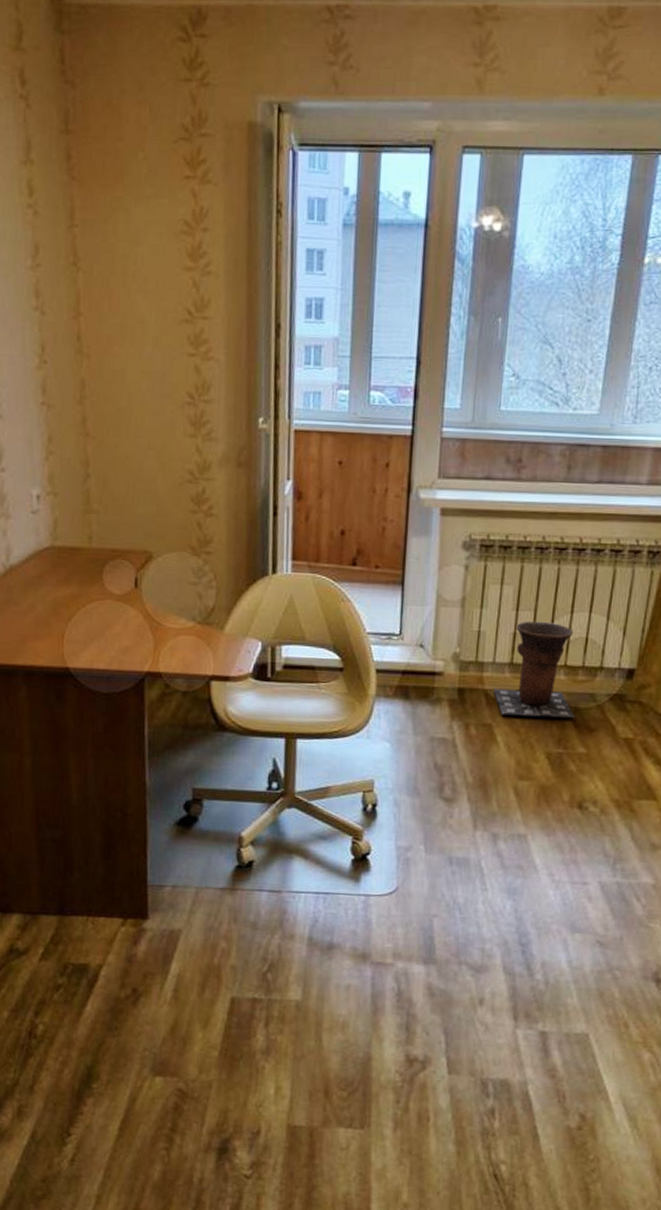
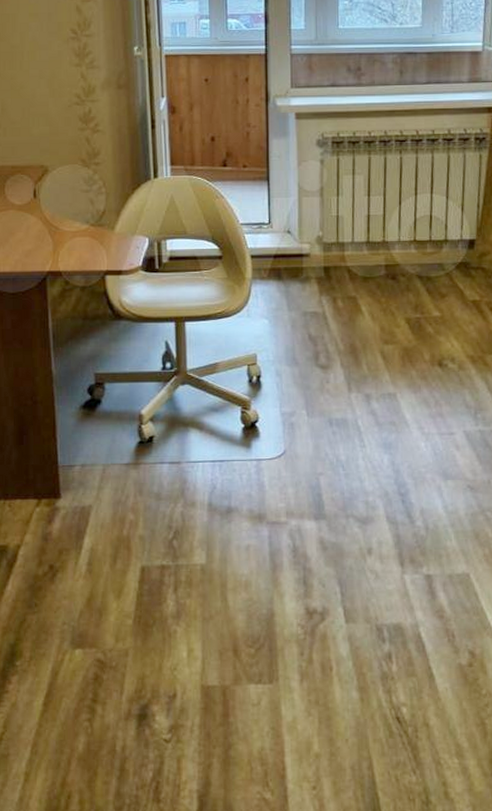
vase: present [493,621,574,718] -> none [355,203,427,288]

